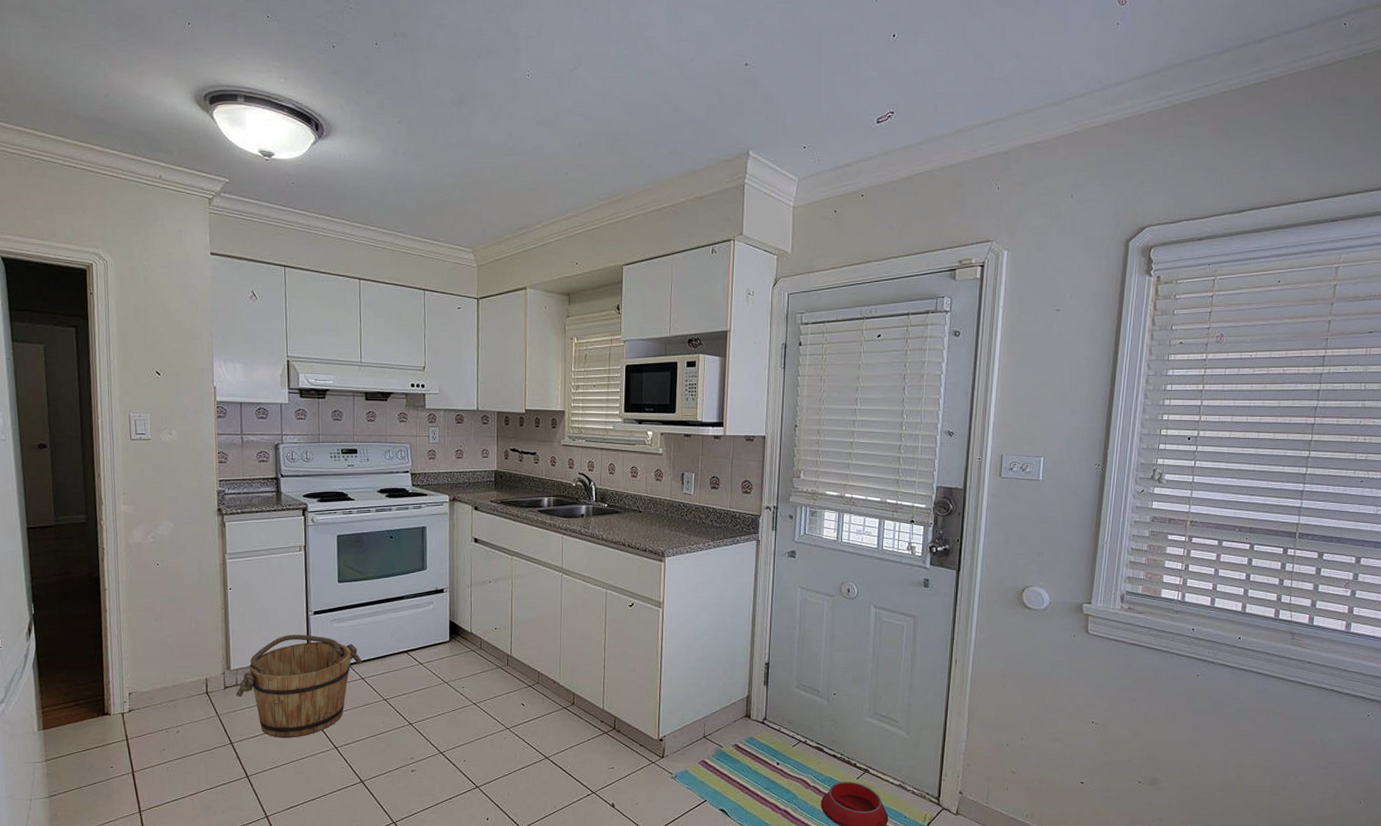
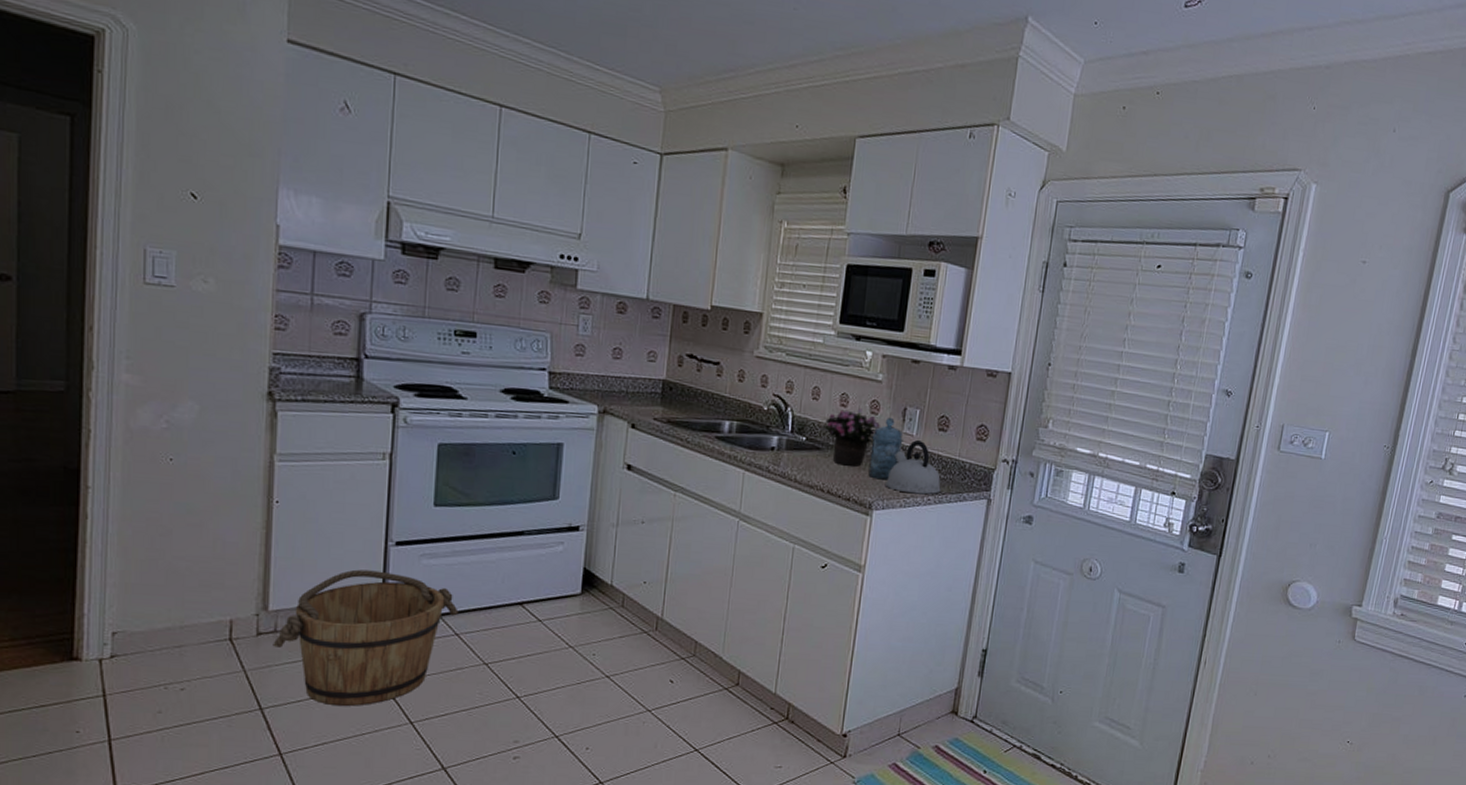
potted flower: none [620,477,664,524] -> present [823,408,880,467]
canister: none [659,481,684,532] -> present [868,417,904,480]
kettle: none [673,498,718,541] -> present [884,440,941,495]

